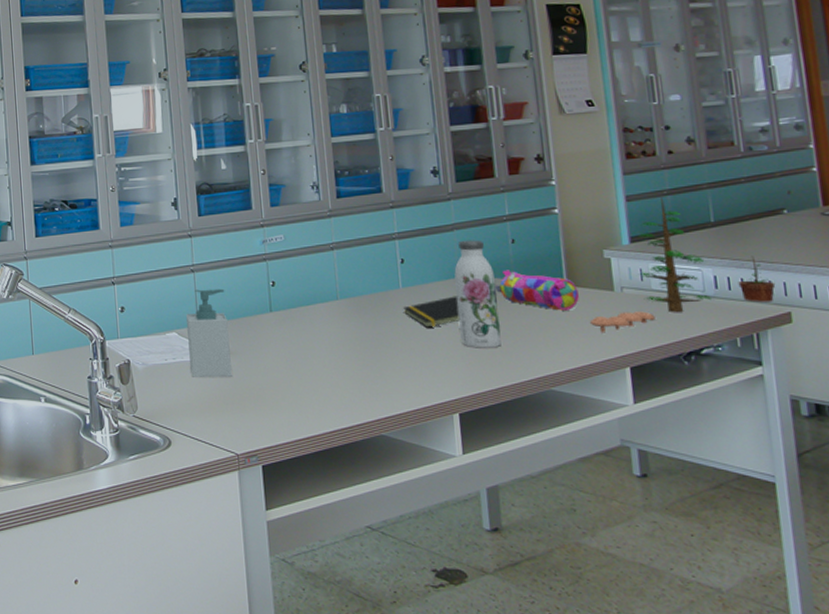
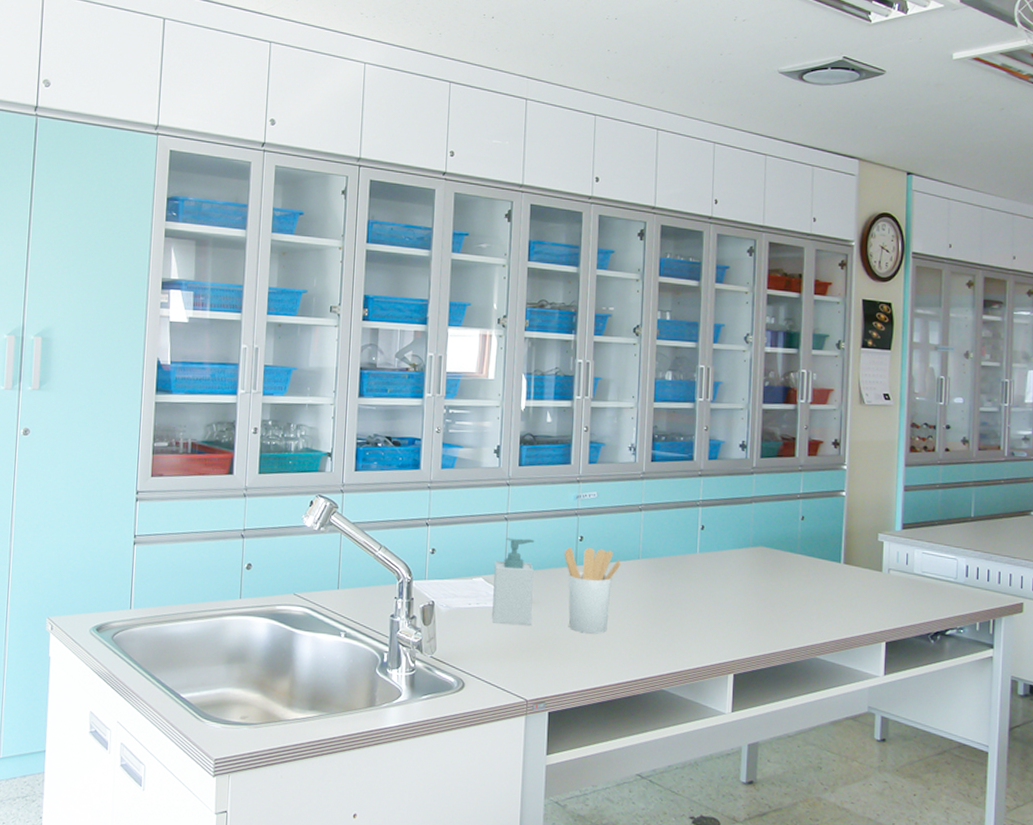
utensil holder: none [256,292,320,381] -> present [563,547,622,634]
notepad: present [403,296,461,328] -> none [697,564,748,592]
water bottle: present [454,240,502,348] -> none [745,513,783,616]
pencil case: present [495,270,580,311] -> none [781,544,853,586]
plant: present [589,197,776,333] -> none [857,490,1015,610]

